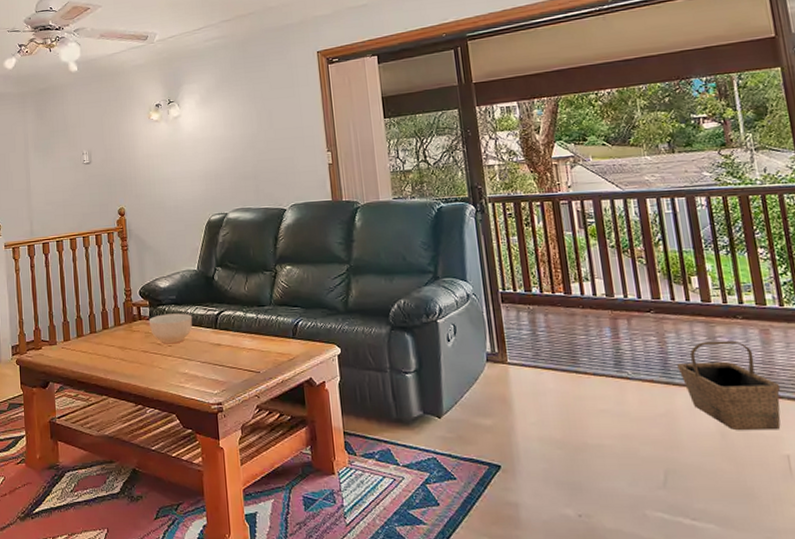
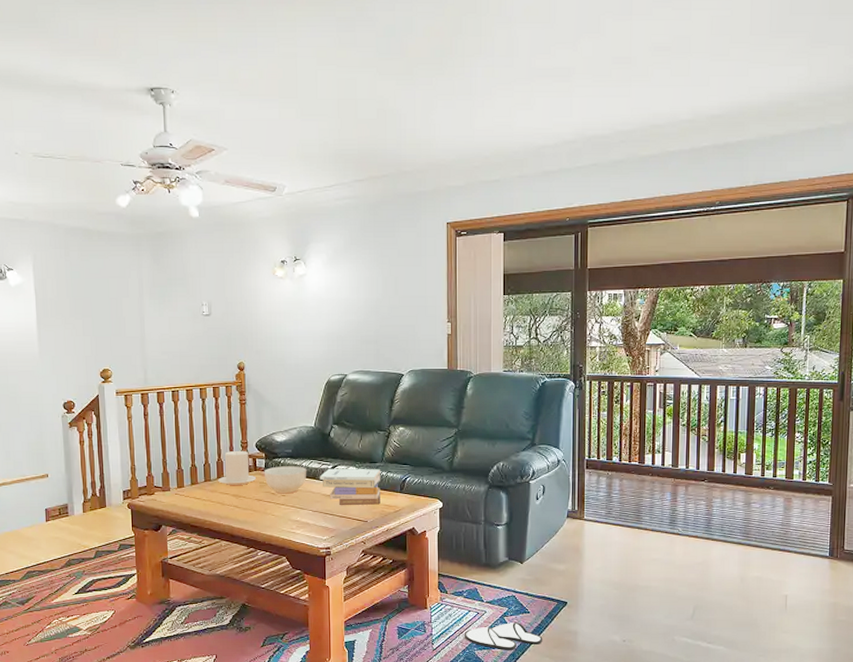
candle: none [103,298,142,337] -> present [218,450,257,485]
books: none [205,313,272,354] -> present [319,468,381,505]
slippers: none [380,491,477,527] -> present [464,622,543,650]
basket: present [677,340,781,431] -> none [718,506,791,577]

